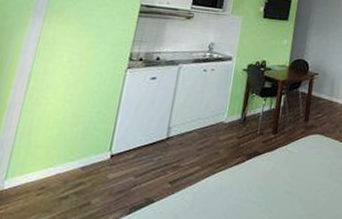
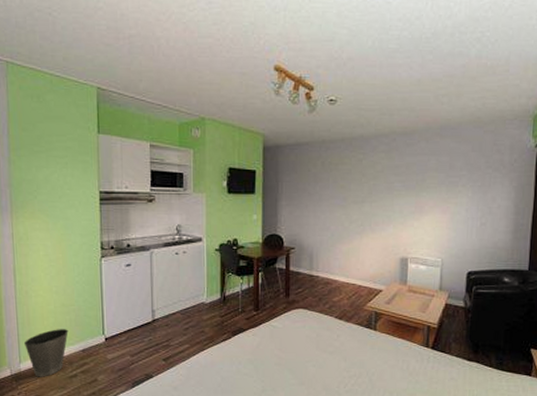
waste basket: none [16,141,72,198] -> present [24,329,68,377]

